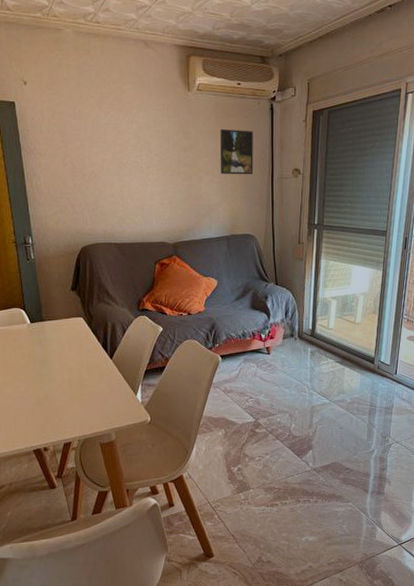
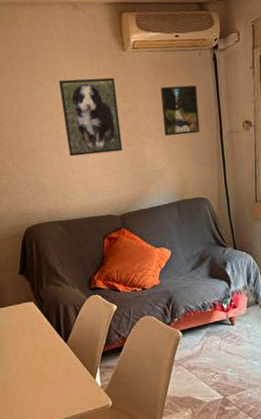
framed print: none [125,111,180,184] -> present [58,77,123,157]

